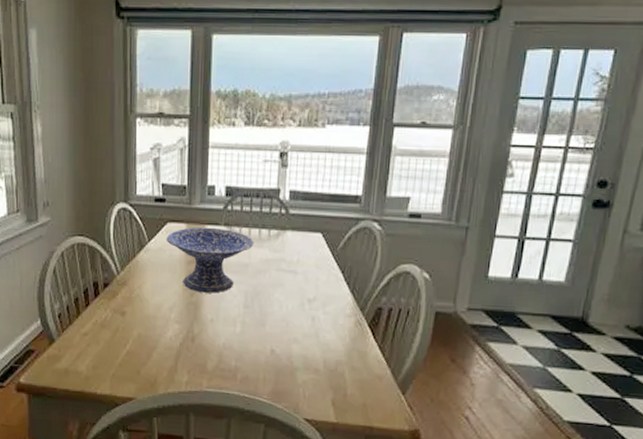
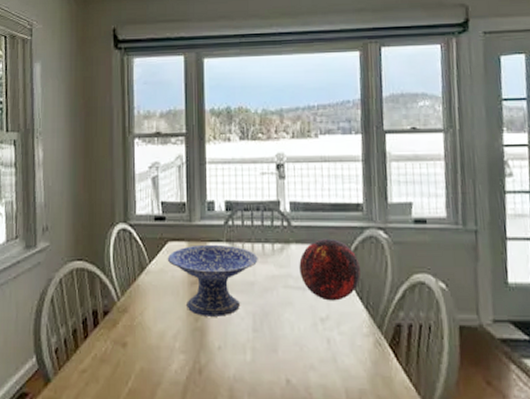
decorative orb: none [293,227,352,285] -> present [299,238,361,301]

